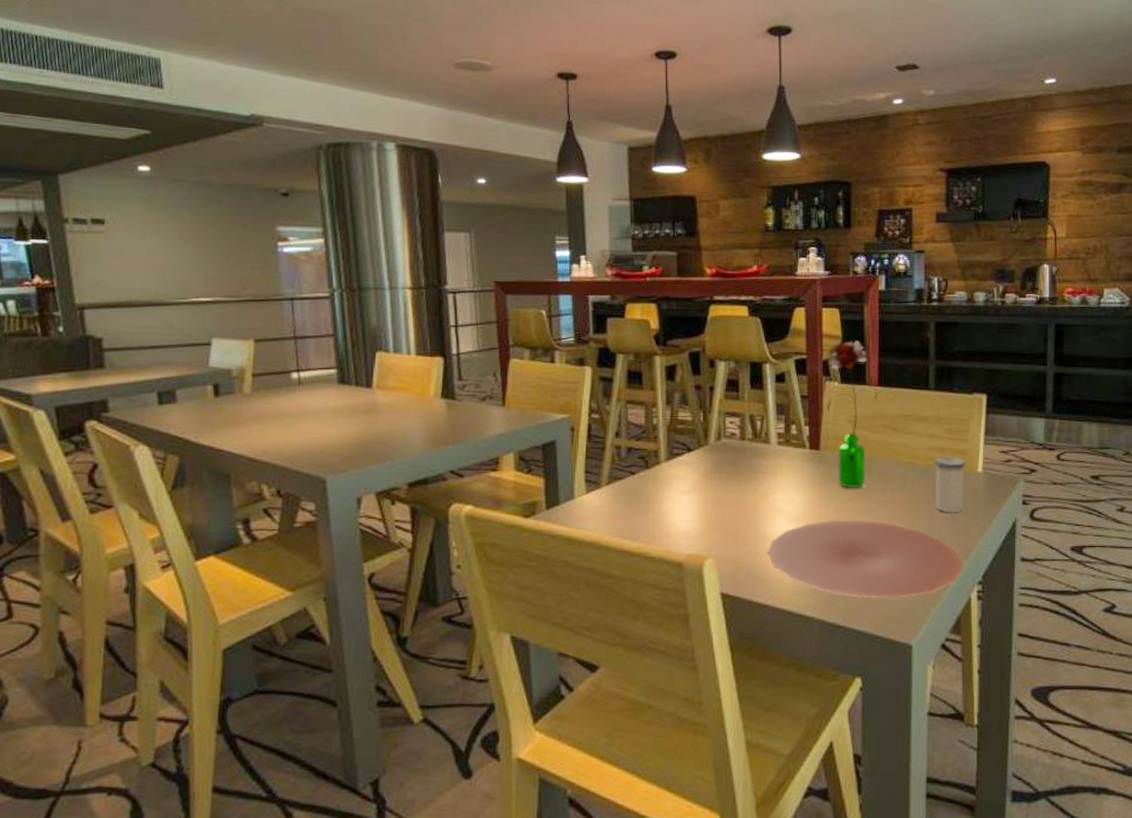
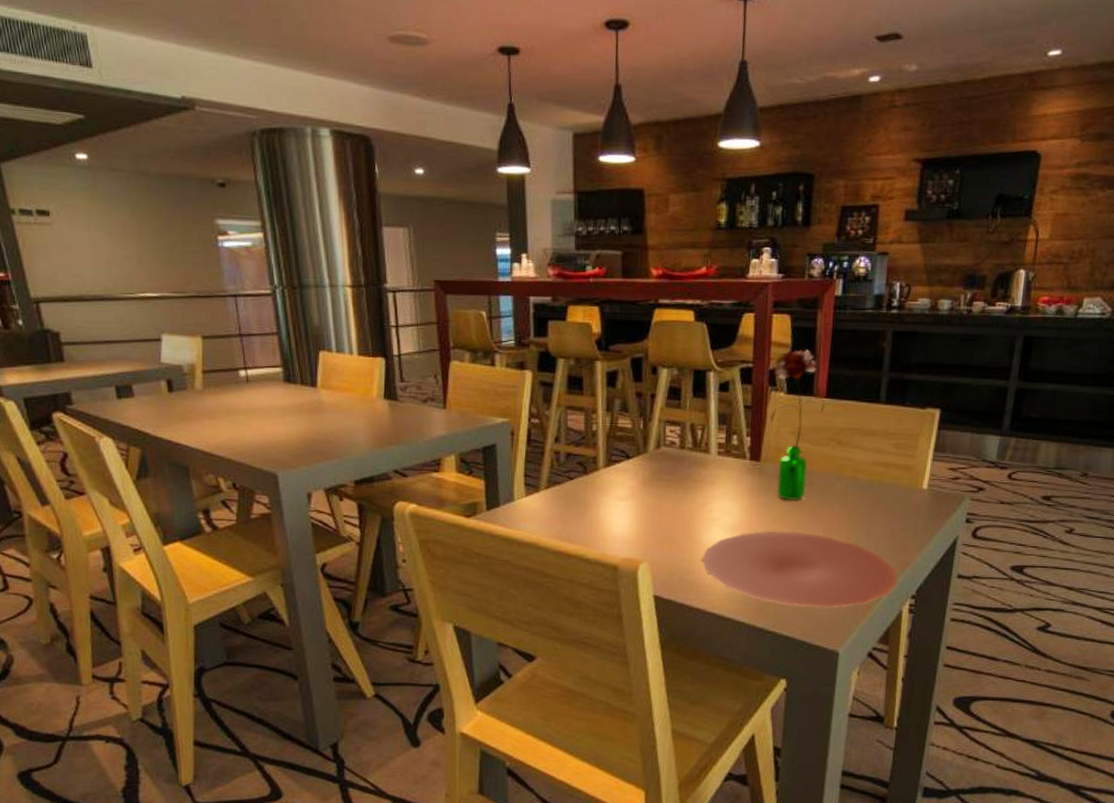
salt shaker: present [934,456,966,513] -> none [874,471,911,529]

